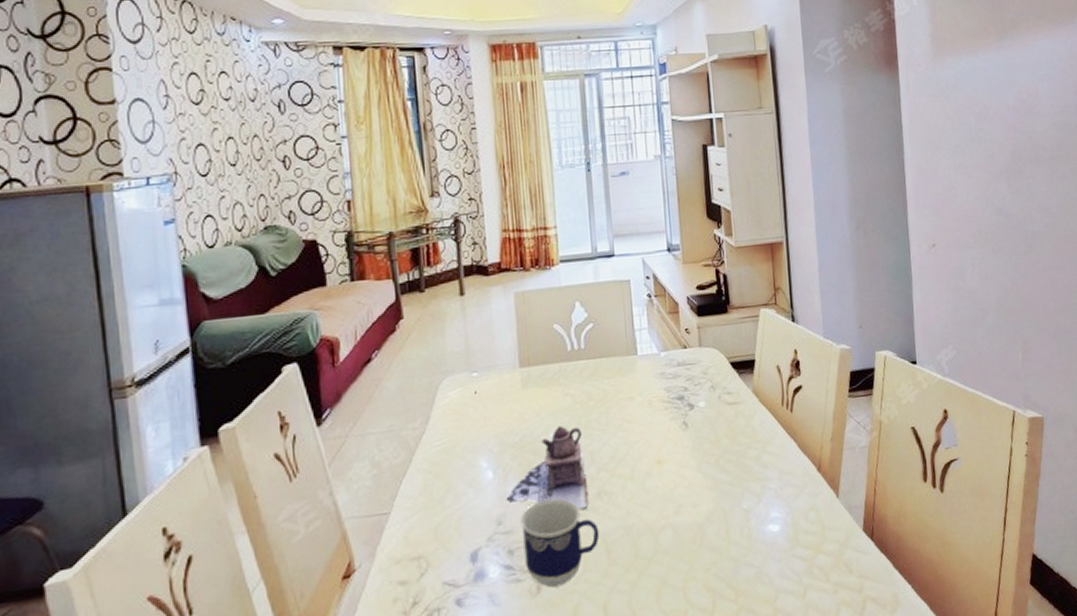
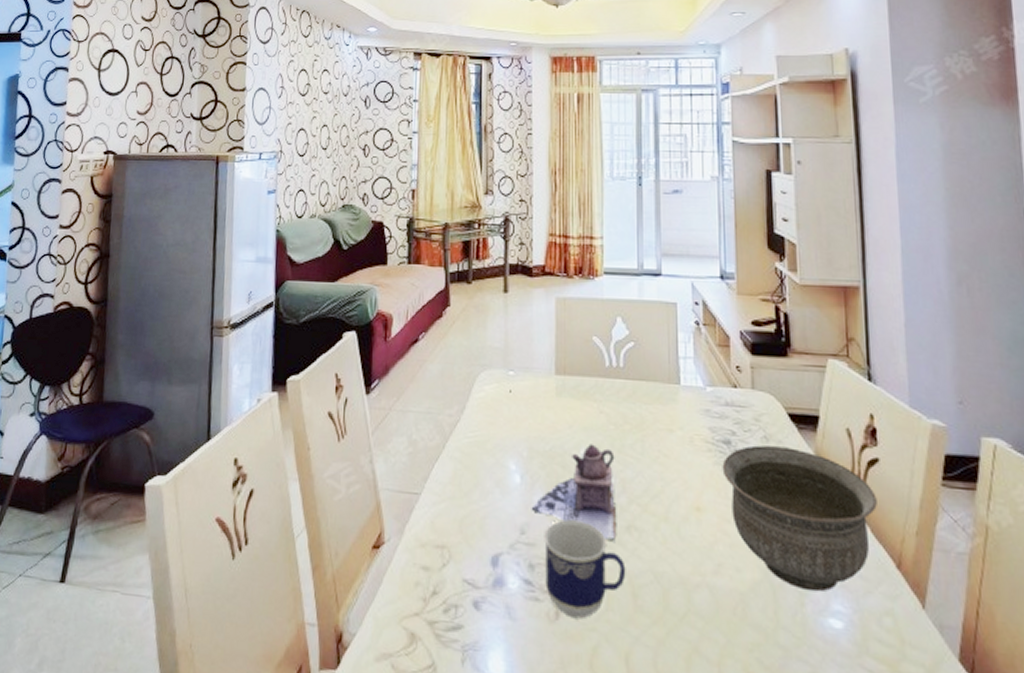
bowl: none [677,391,802,508] -> present [722,445,877,592]

